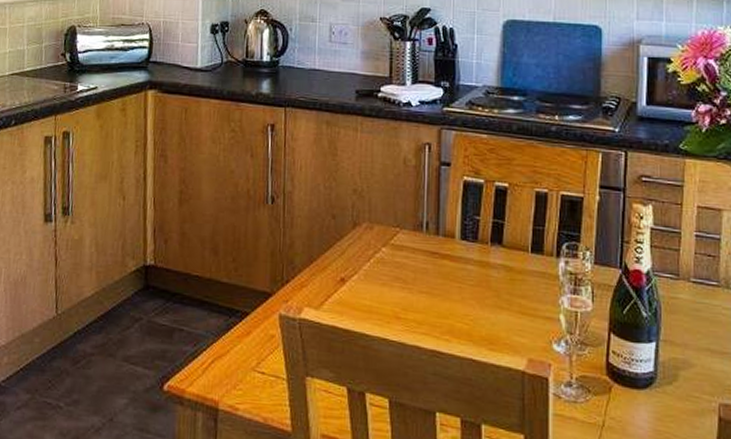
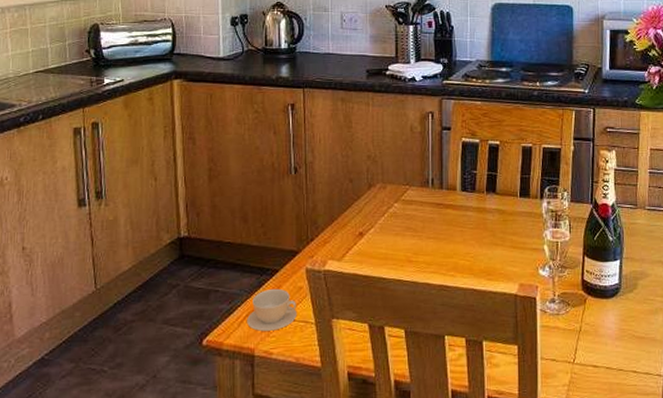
teacup: none [212,333,268,383] -> present [247,288,297,331]

